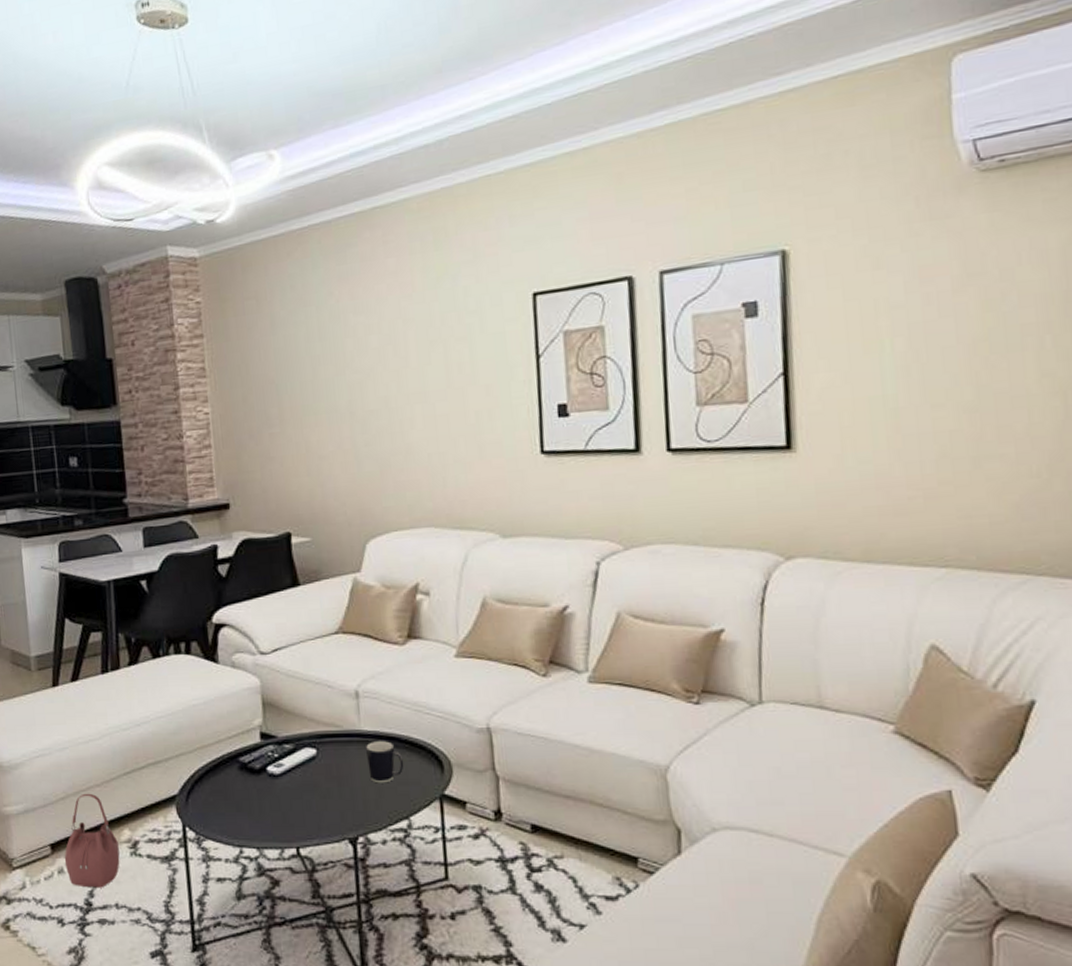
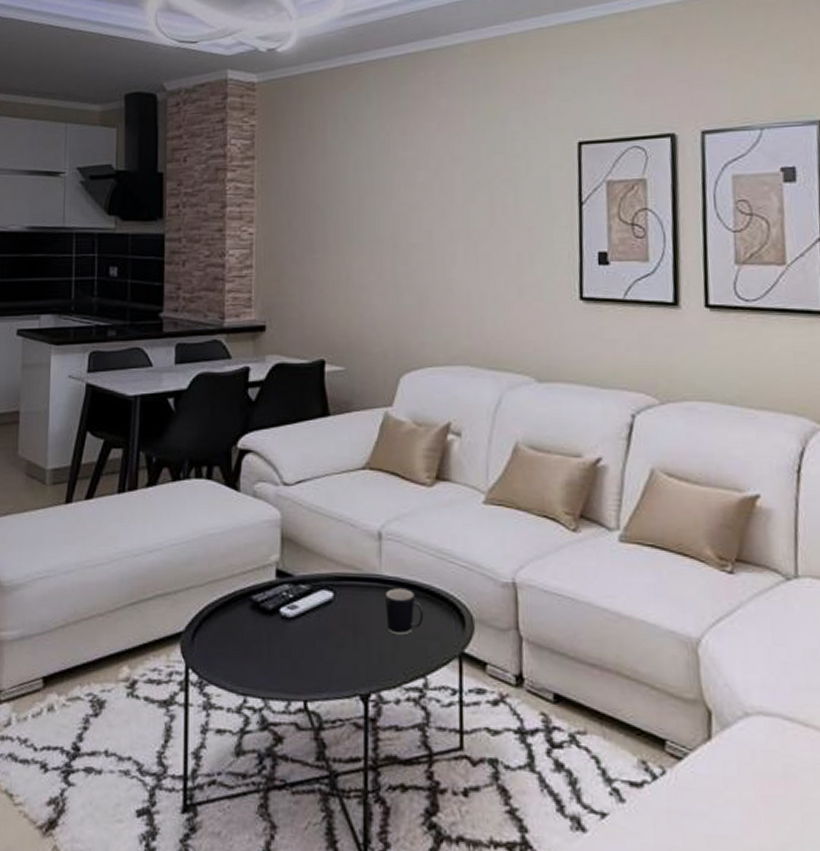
handbag: present [64,793,120,888] -> none [56,622,115,731]

